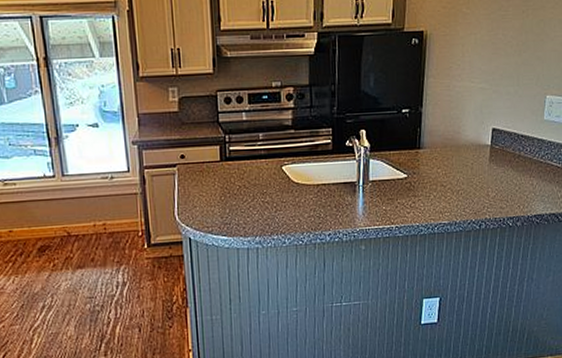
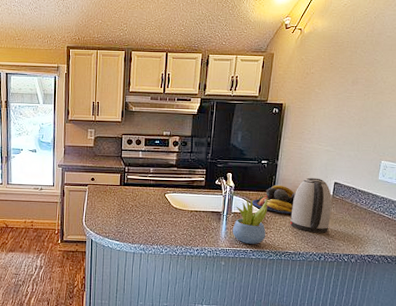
succulent plant: none [371,157,414,220] -> present [232,198,269,245]
fruit bowl: none [394,138,447,175] -> present [252,184,296,214]
kettle: none [442,125,491,196] -> present [290,177,332,233]

